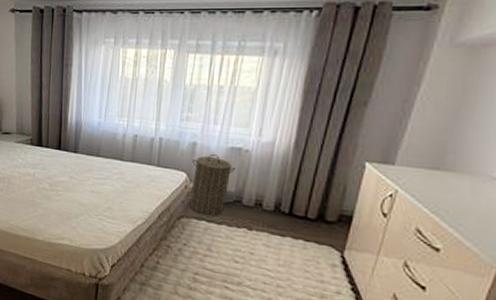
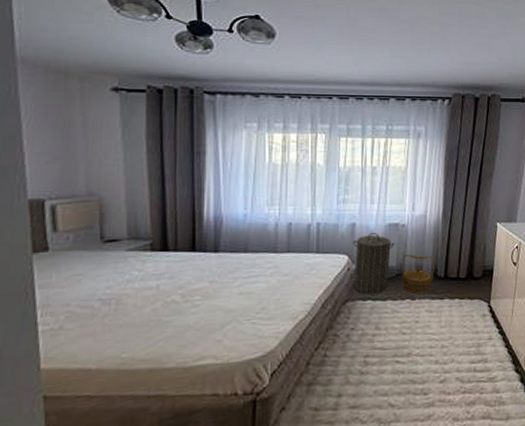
basket: none [239,182,280,225] -> present [401,254,435,293]

